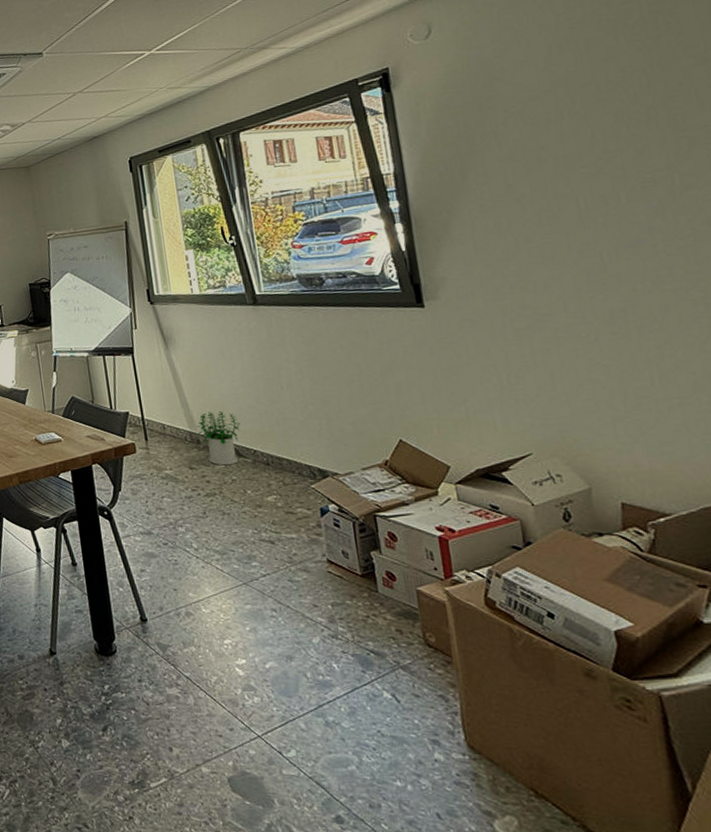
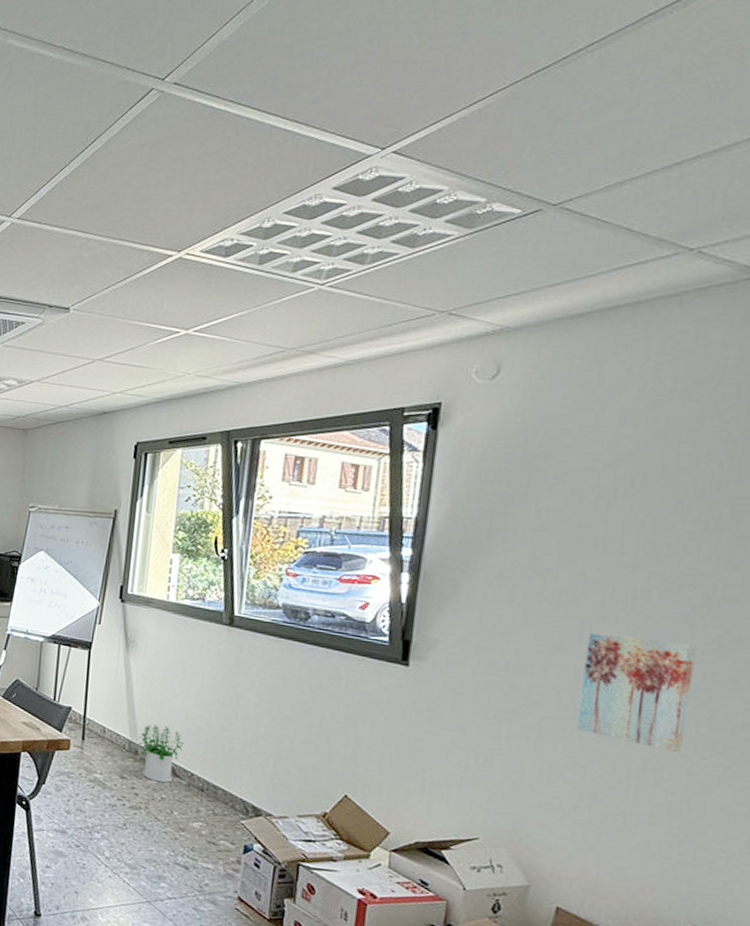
wall art: none [575,233,689,335] -> present [576,632,696,753]

